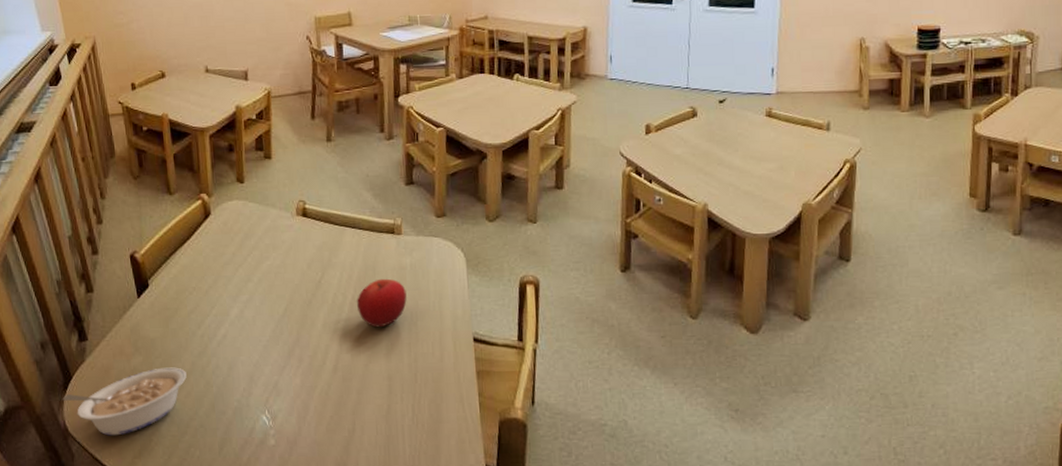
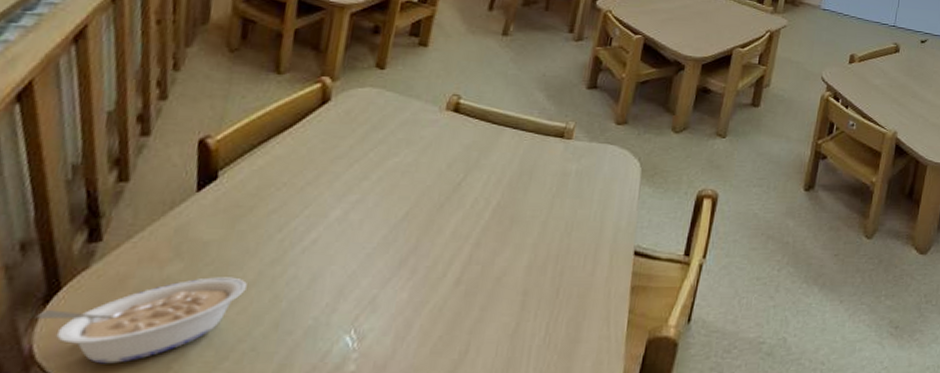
fruit: present [357,278,407,328] -> none [501,184,566,237]

